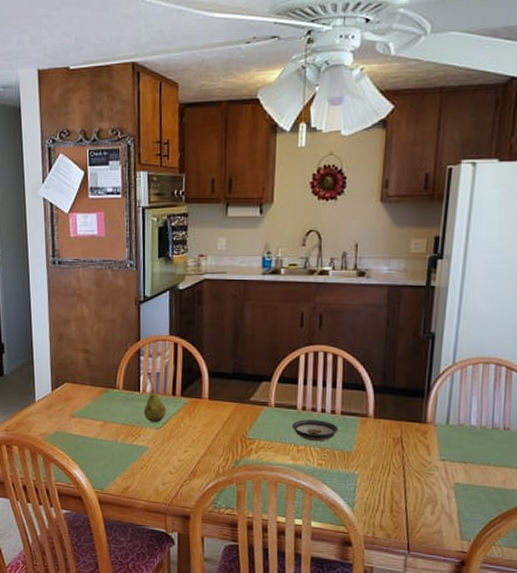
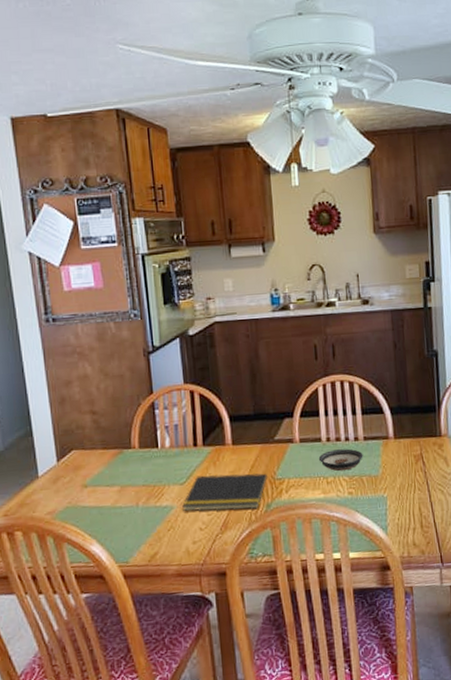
fruit: present [143,389,166,423] -> none [164,442,189,479]
notepad: none [156,423,240,463] -> present [182,473,269,511]

